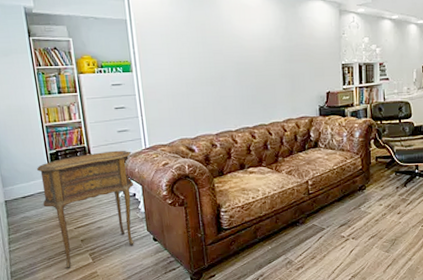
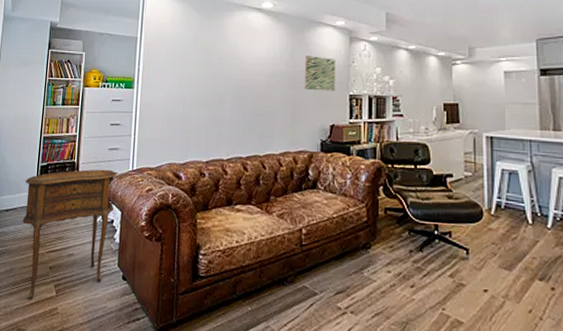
wall art: none [298,29,329,62] -> present [304,56,336,91]

